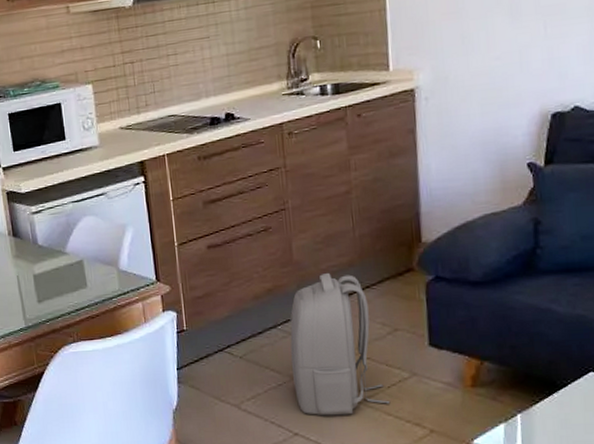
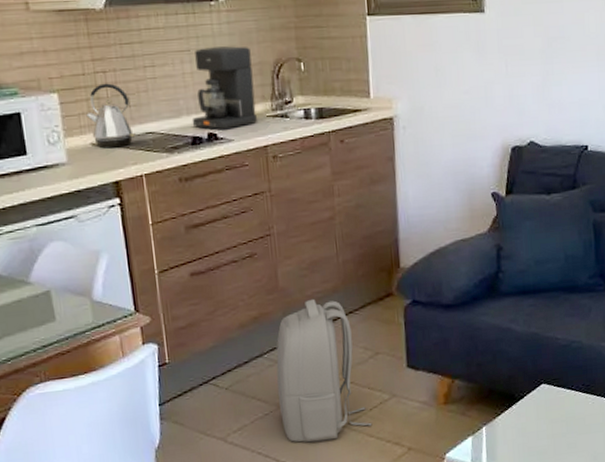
kettle: none [115,72,160,132] -> present [85,83,137,149]
coffee maker: none [210,29,273,110] -> present [192,46,257,130]

